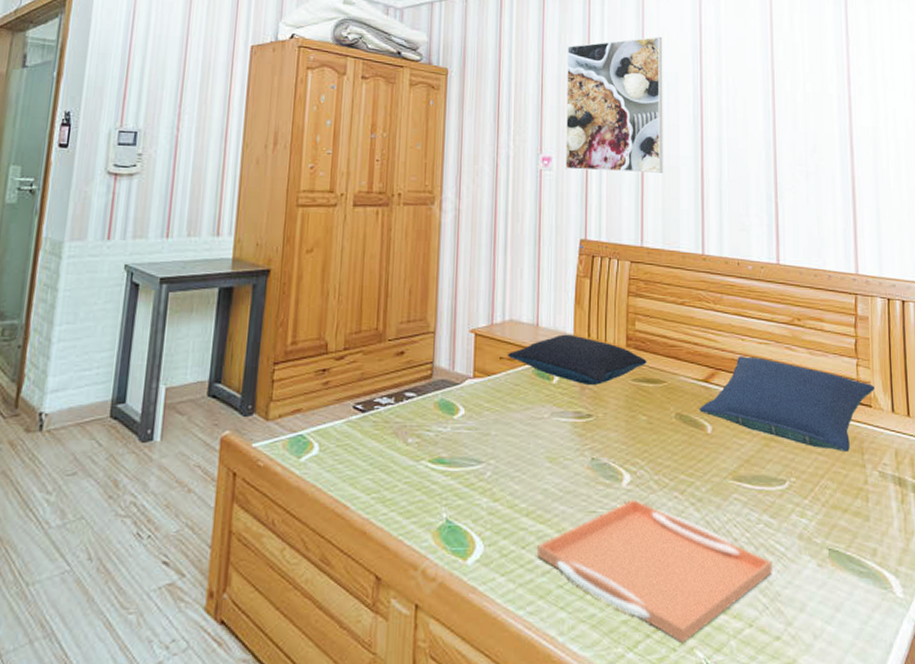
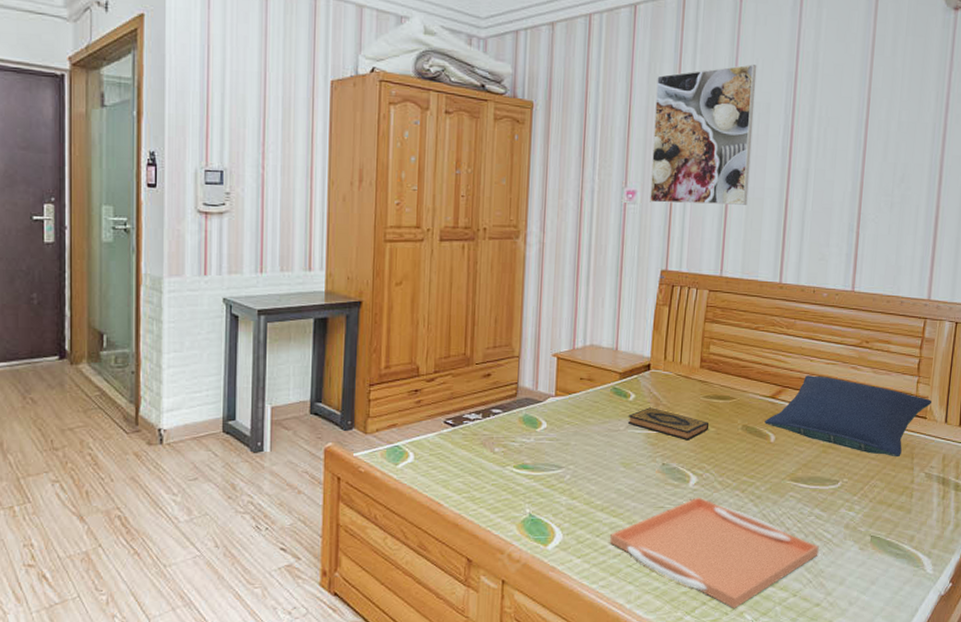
pillow: present [508,334,647,385] -> none [588,357,719,401]
hardback book: none [552,392,640,431] -> present [627,407,710,441]

